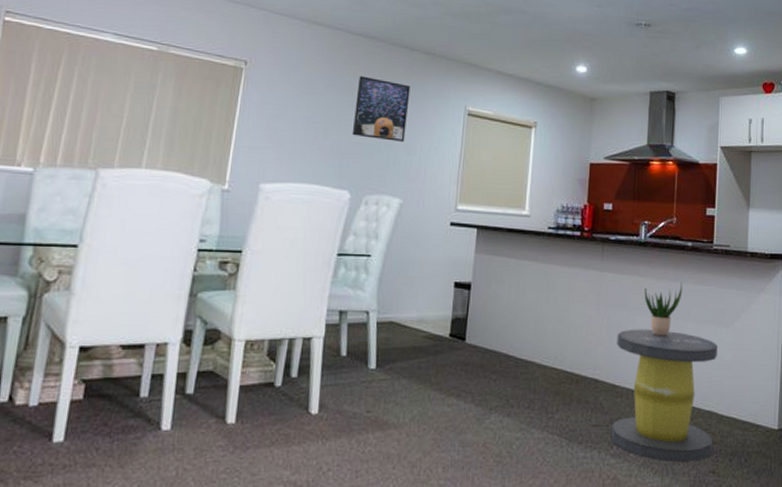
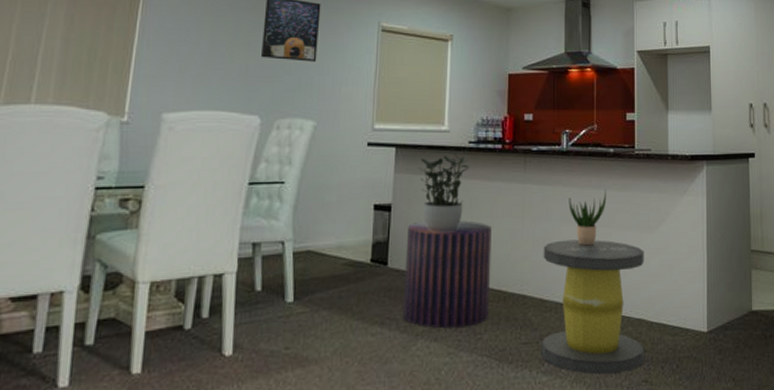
stool: none [478,301,567,405] -> present [402,220,492,329]
potted plant: none [498,237,548,314] -> present [418,153,469,233]

